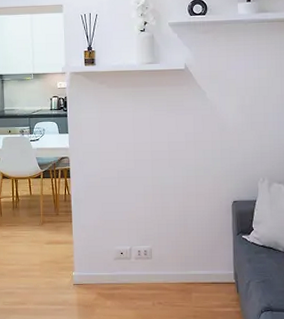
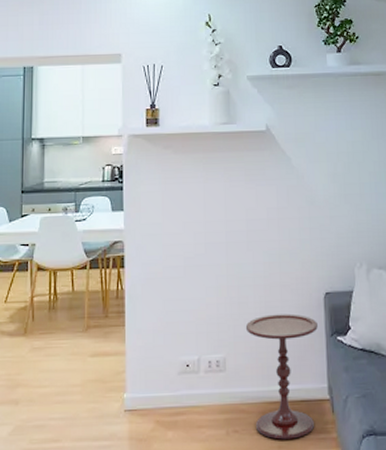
side table: none [167,217,226,311] -> present [245,314,318,440]

